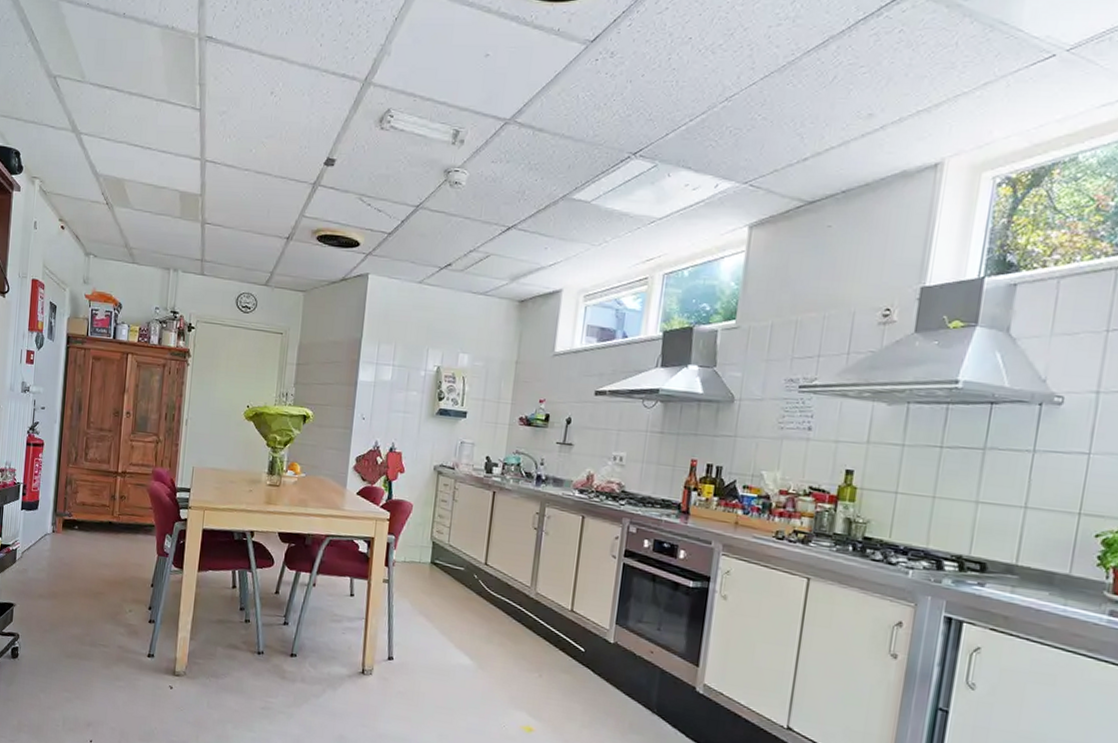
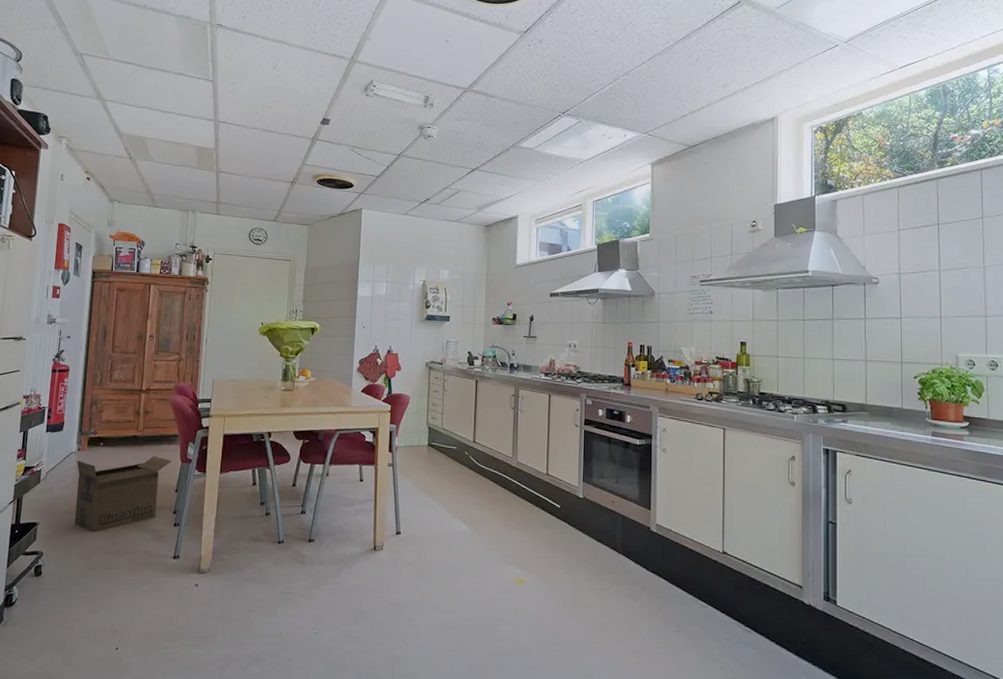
cardboard box: none [50,543,148,621] -> present [75,456,172,533]

